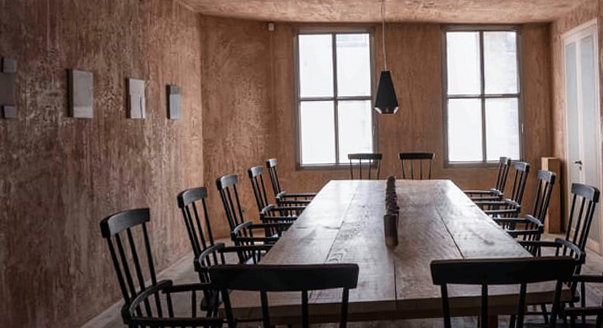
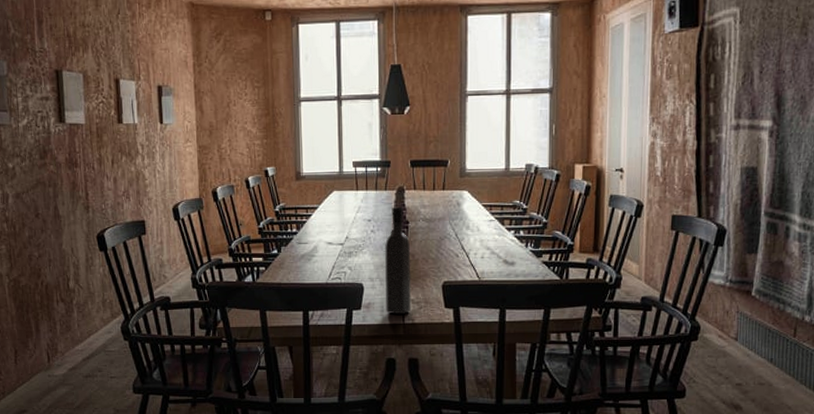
wine bottle: none [377,195,402,292] -> present [384,207,411,315]

